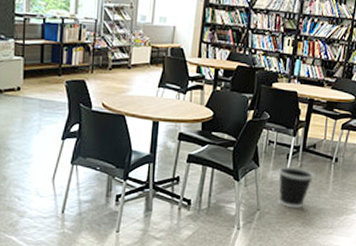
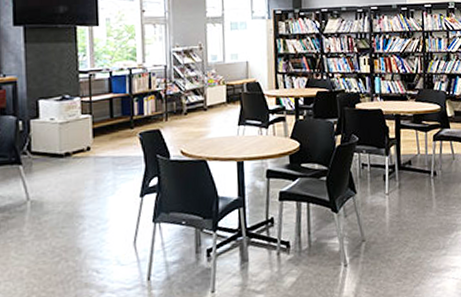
wastebasket: present [278,166,314,209] -> none [378,187,415,234]

